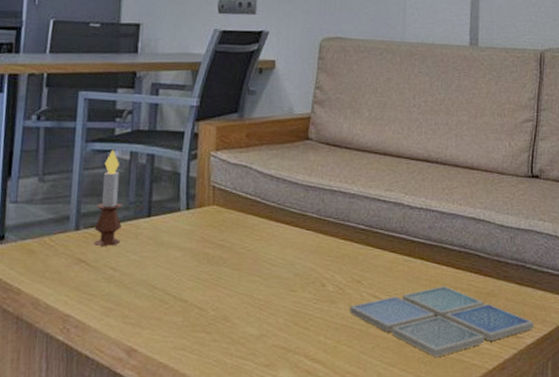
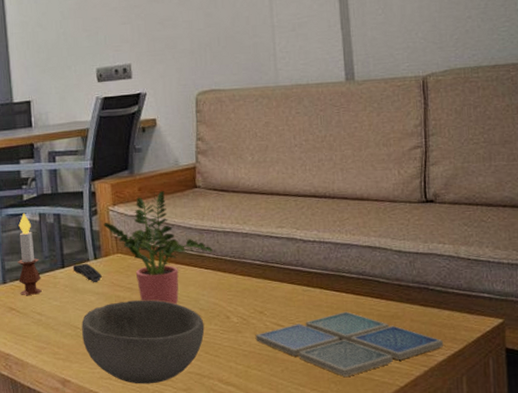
bowl: none [159,259,297,358] -> present [82,300,205,384]
remote control: none [160,213,192,236] -> present [72,263,102,282]
potted plant: none [202,139,317,267] -> present [103,191,213,305]

